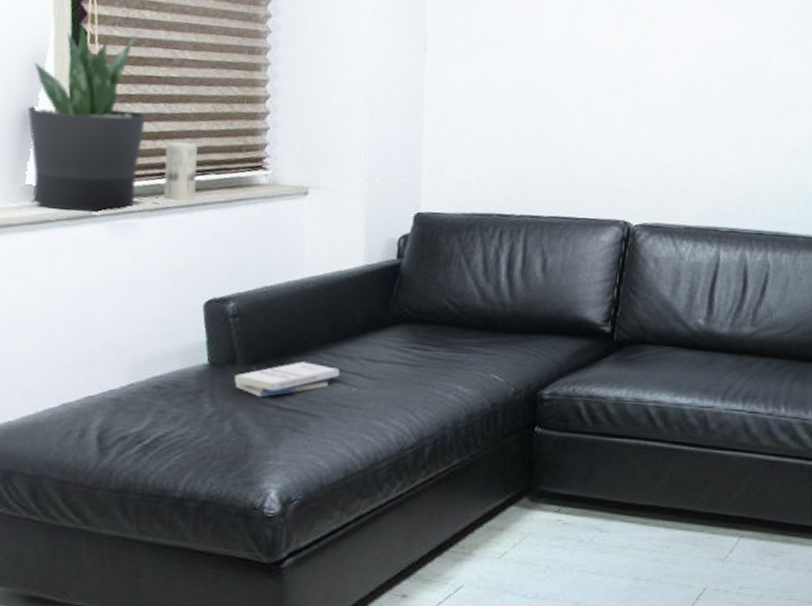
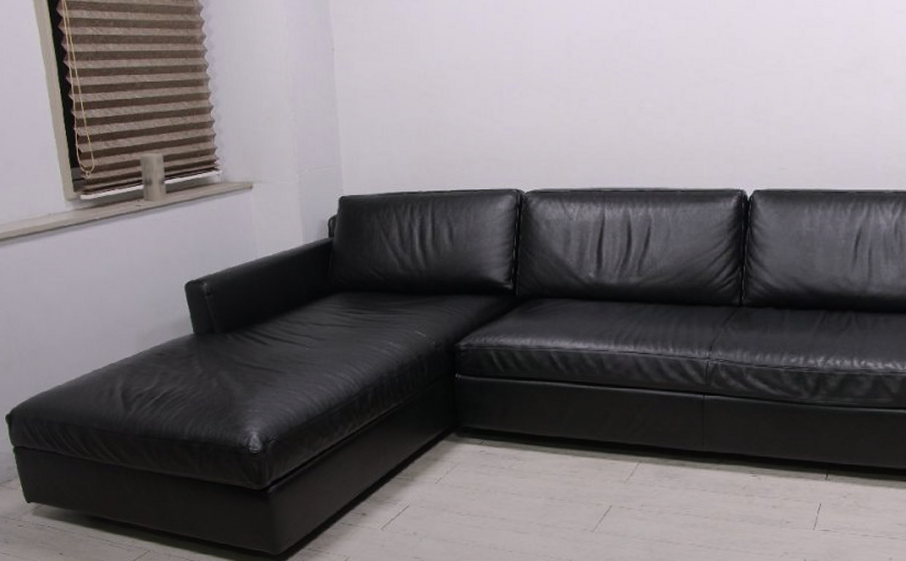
planter: present [27,22,146,212] -> none [34,59,122,218]
books: present [234,361,340,398] -> none [214,328,295,359]

